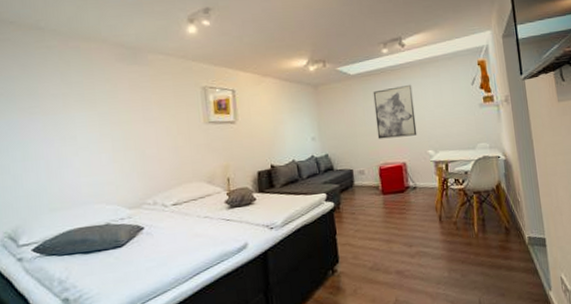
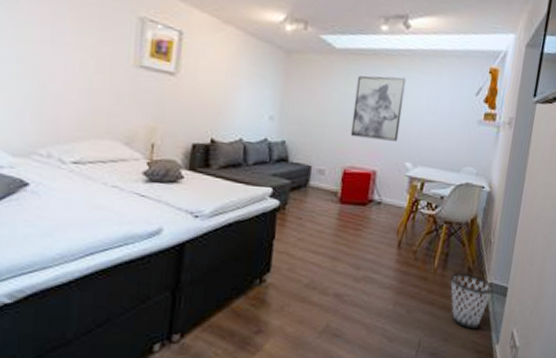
wastebasket: none [491,232,533,282] -> present [449,272,493,330]

